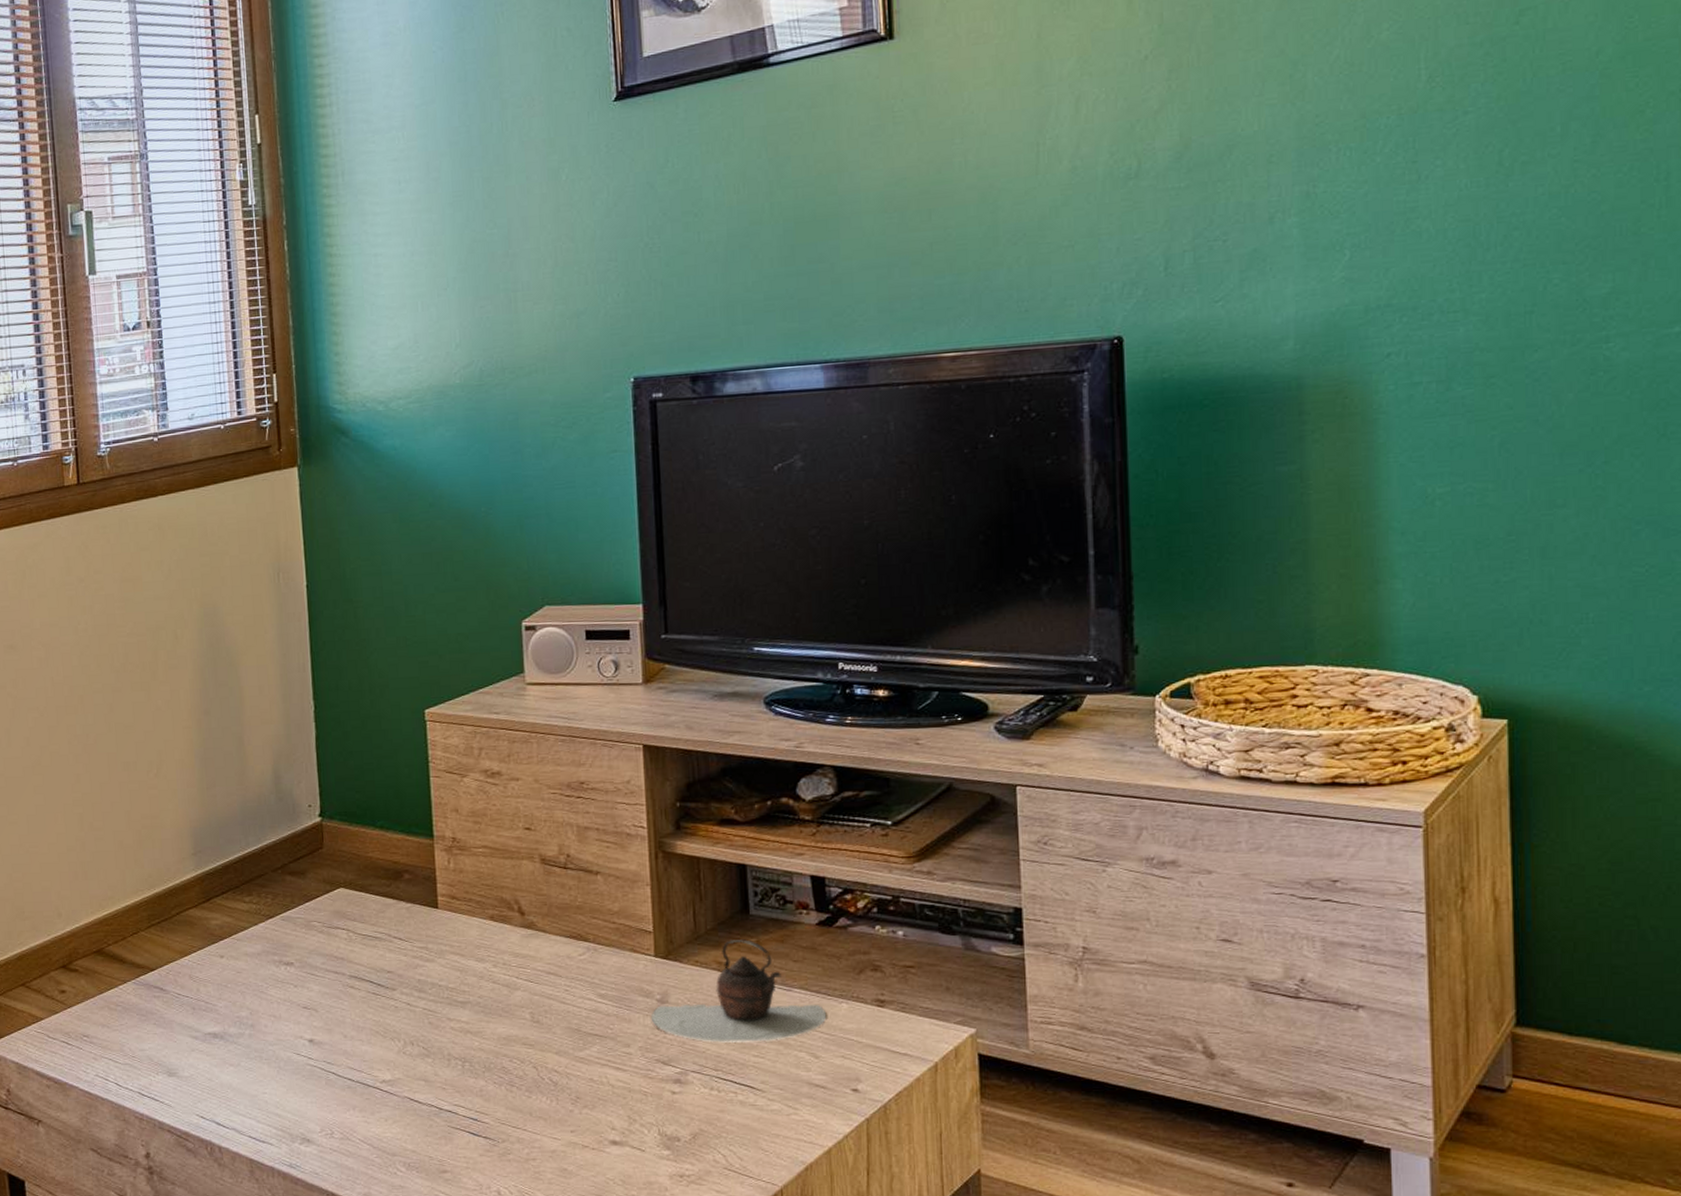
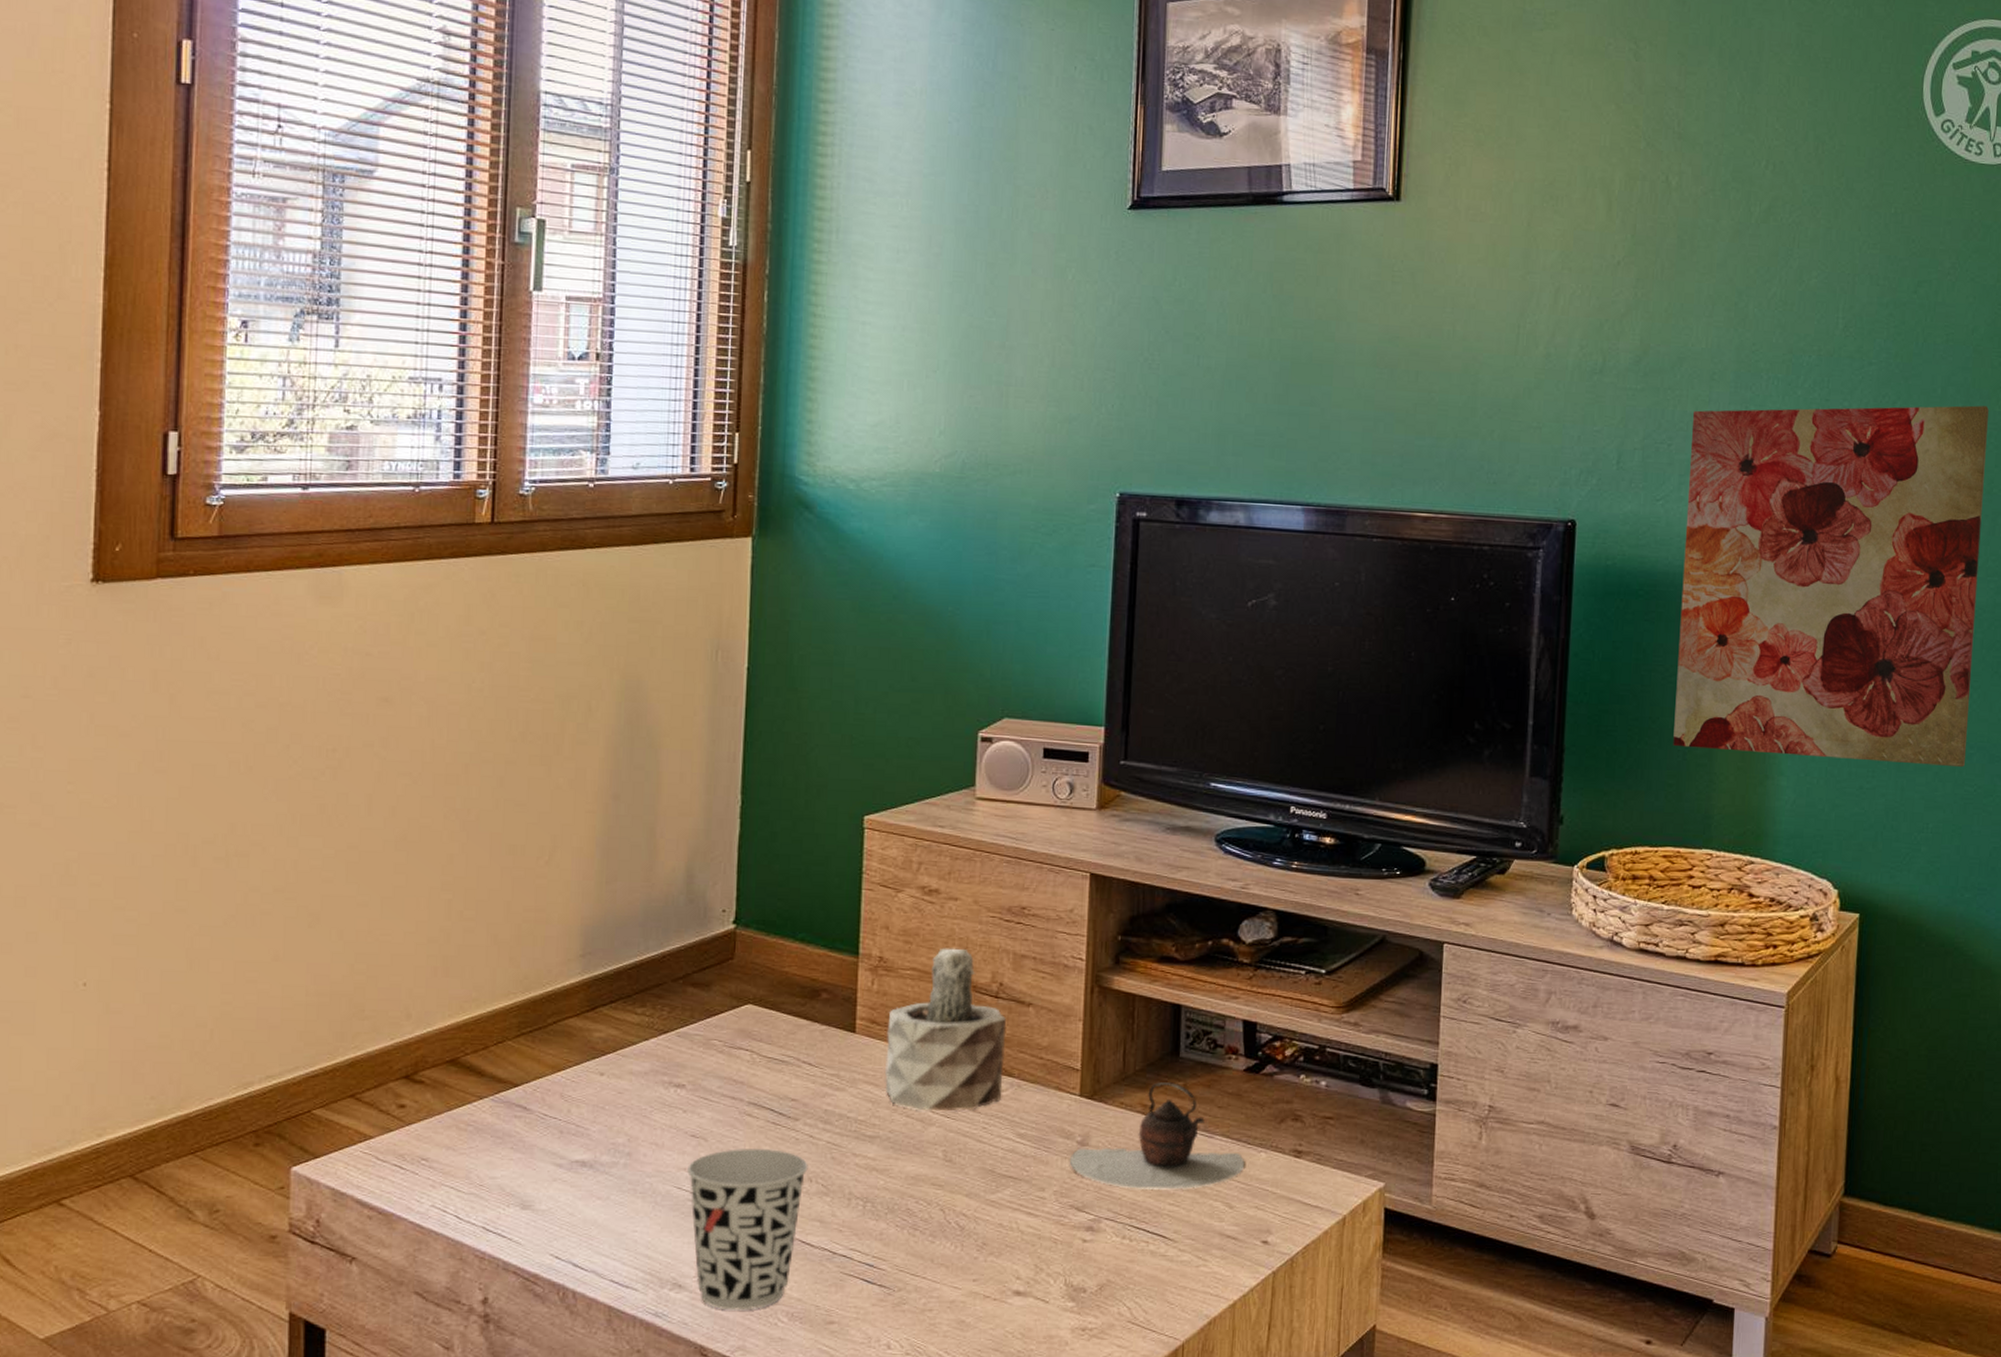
cup: none [302,1016,409,1162] -> present [686,1147,808,1311]
succulent plant: none [467,824,580,977] -> present [884,948,1007,1112]
wall art: none [1249,136,1632,560] -> present [1673,405,1989,768]

